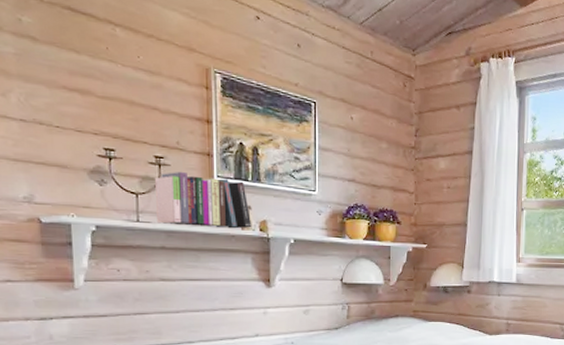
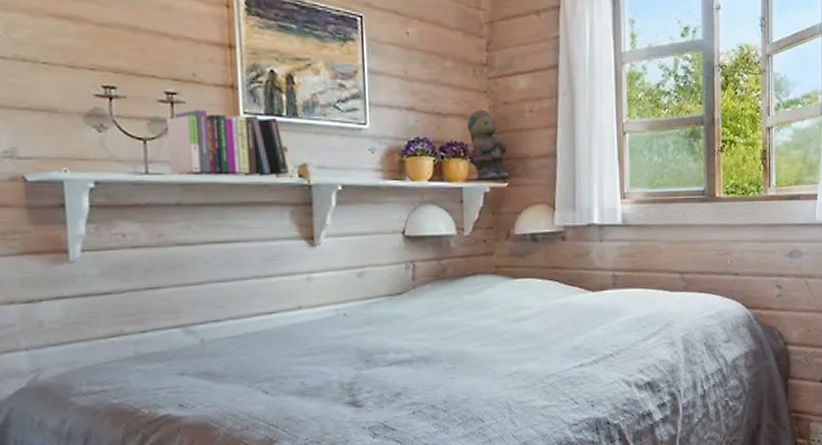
teddy bear: none [392,183,431,243] -> present [464,109,513,182]

